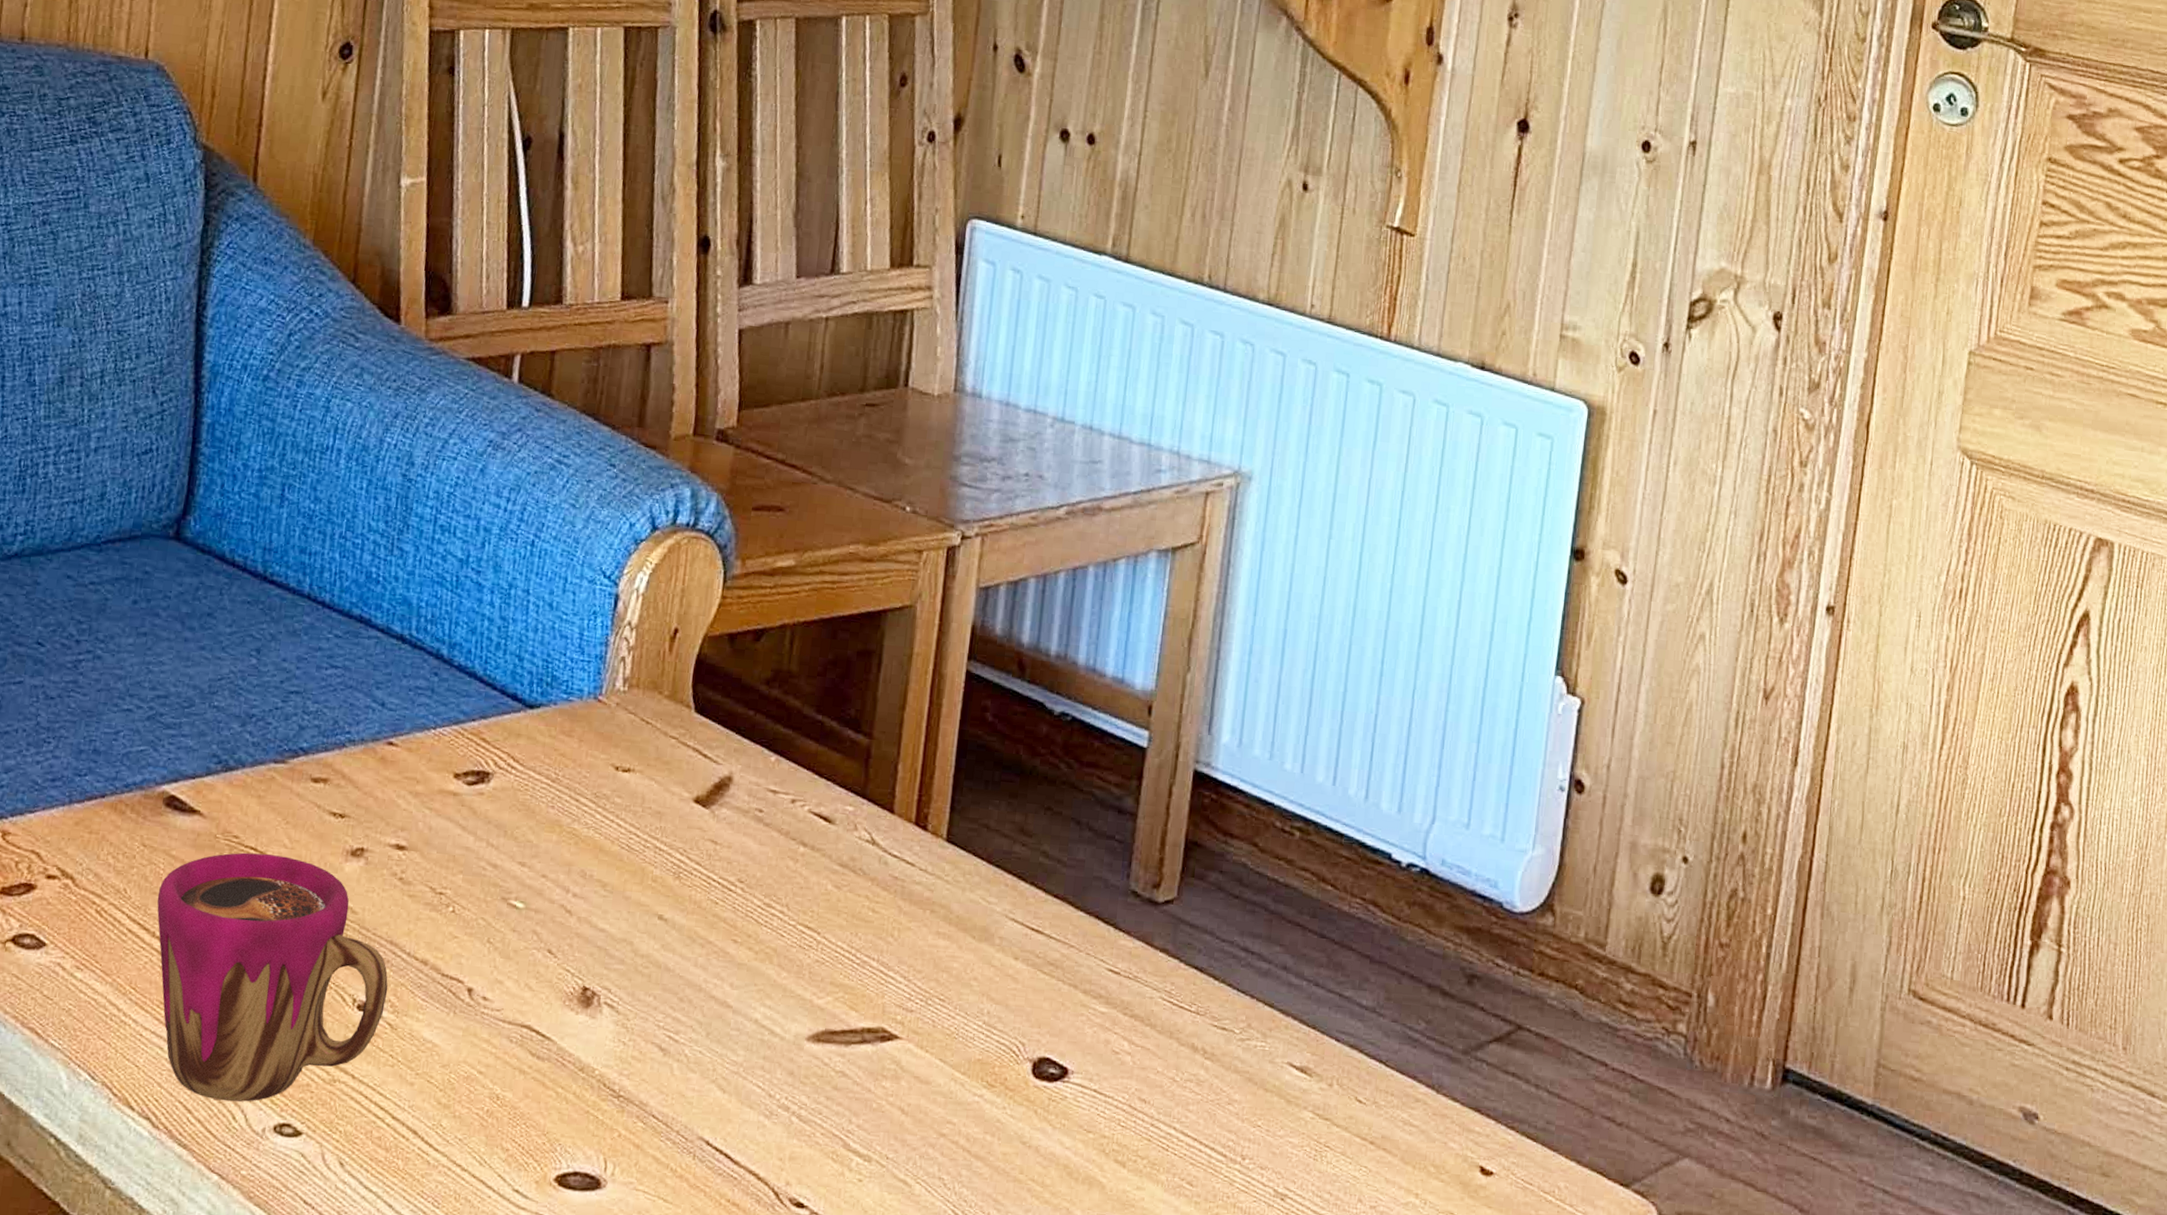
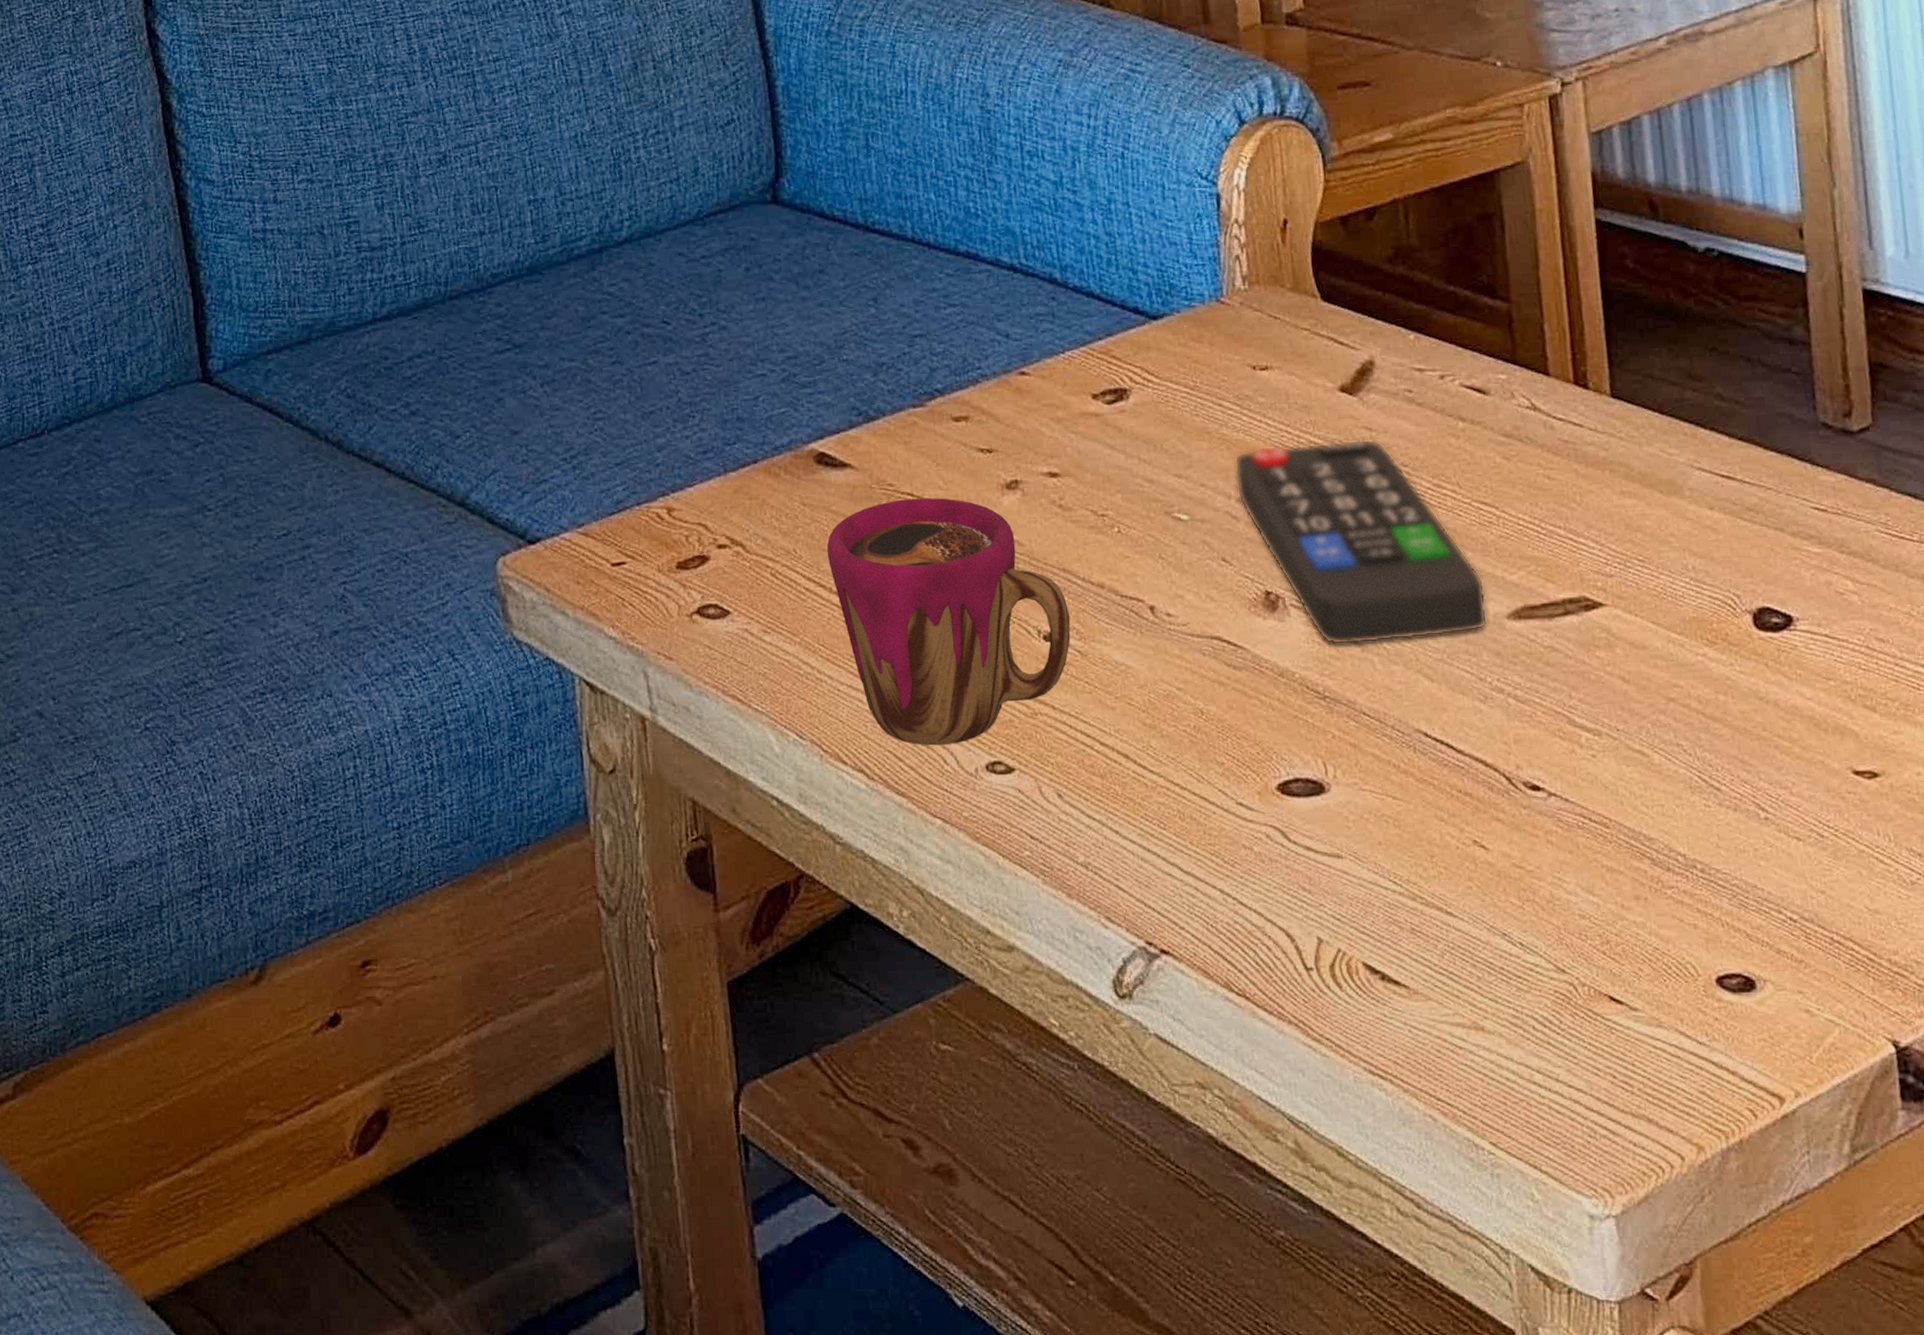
remote control: none [575,845,793,1050] -> present [1234,439,1488,645]

